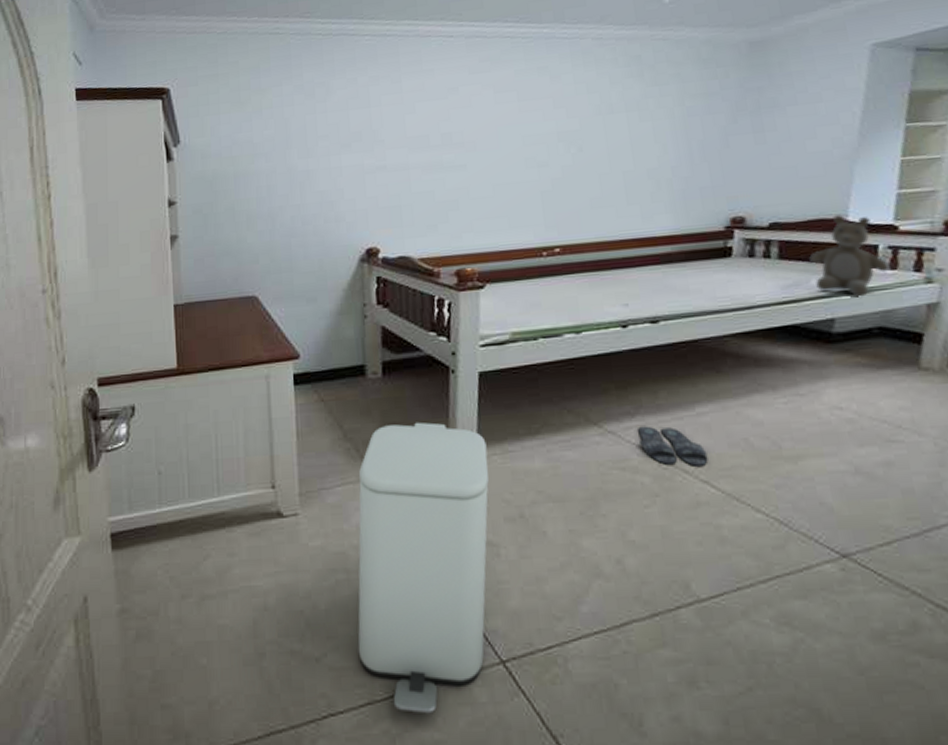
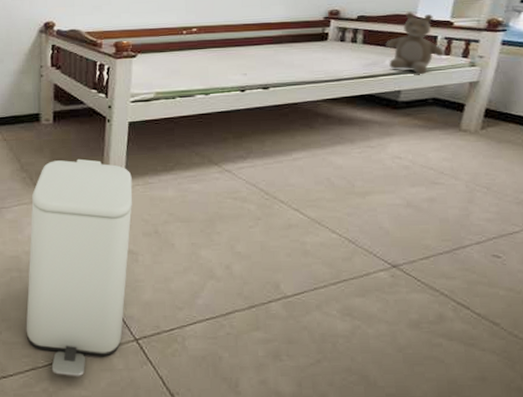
slippers: present [638,426,708,468] -> none [248,167,299,199]

